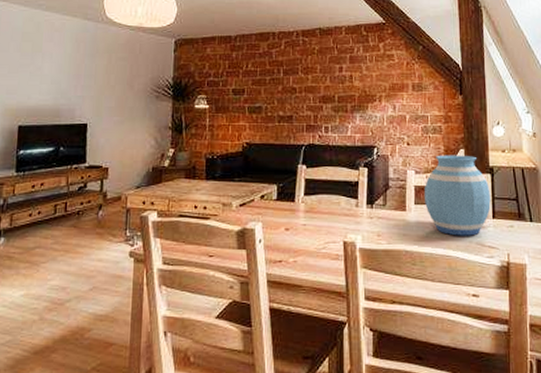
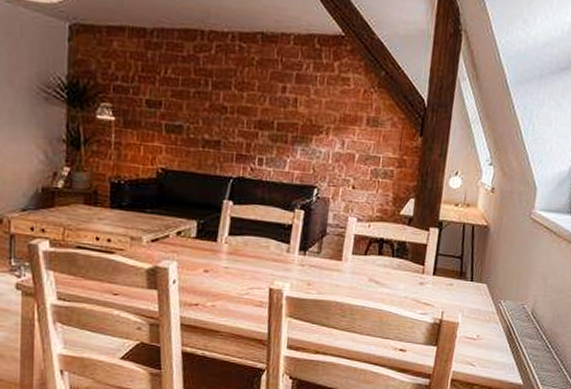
vase: present [424,155,491,236] -> none [363,203,436,292]

